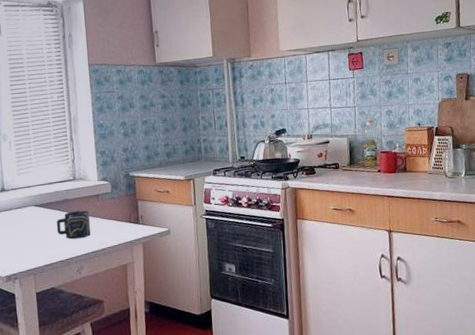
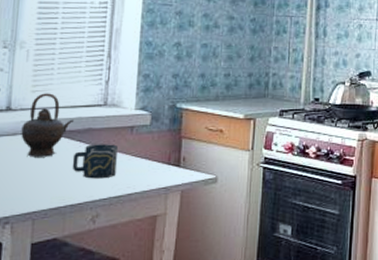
teapot: none [15,174,53,226] -> present [21,93,74,157]

